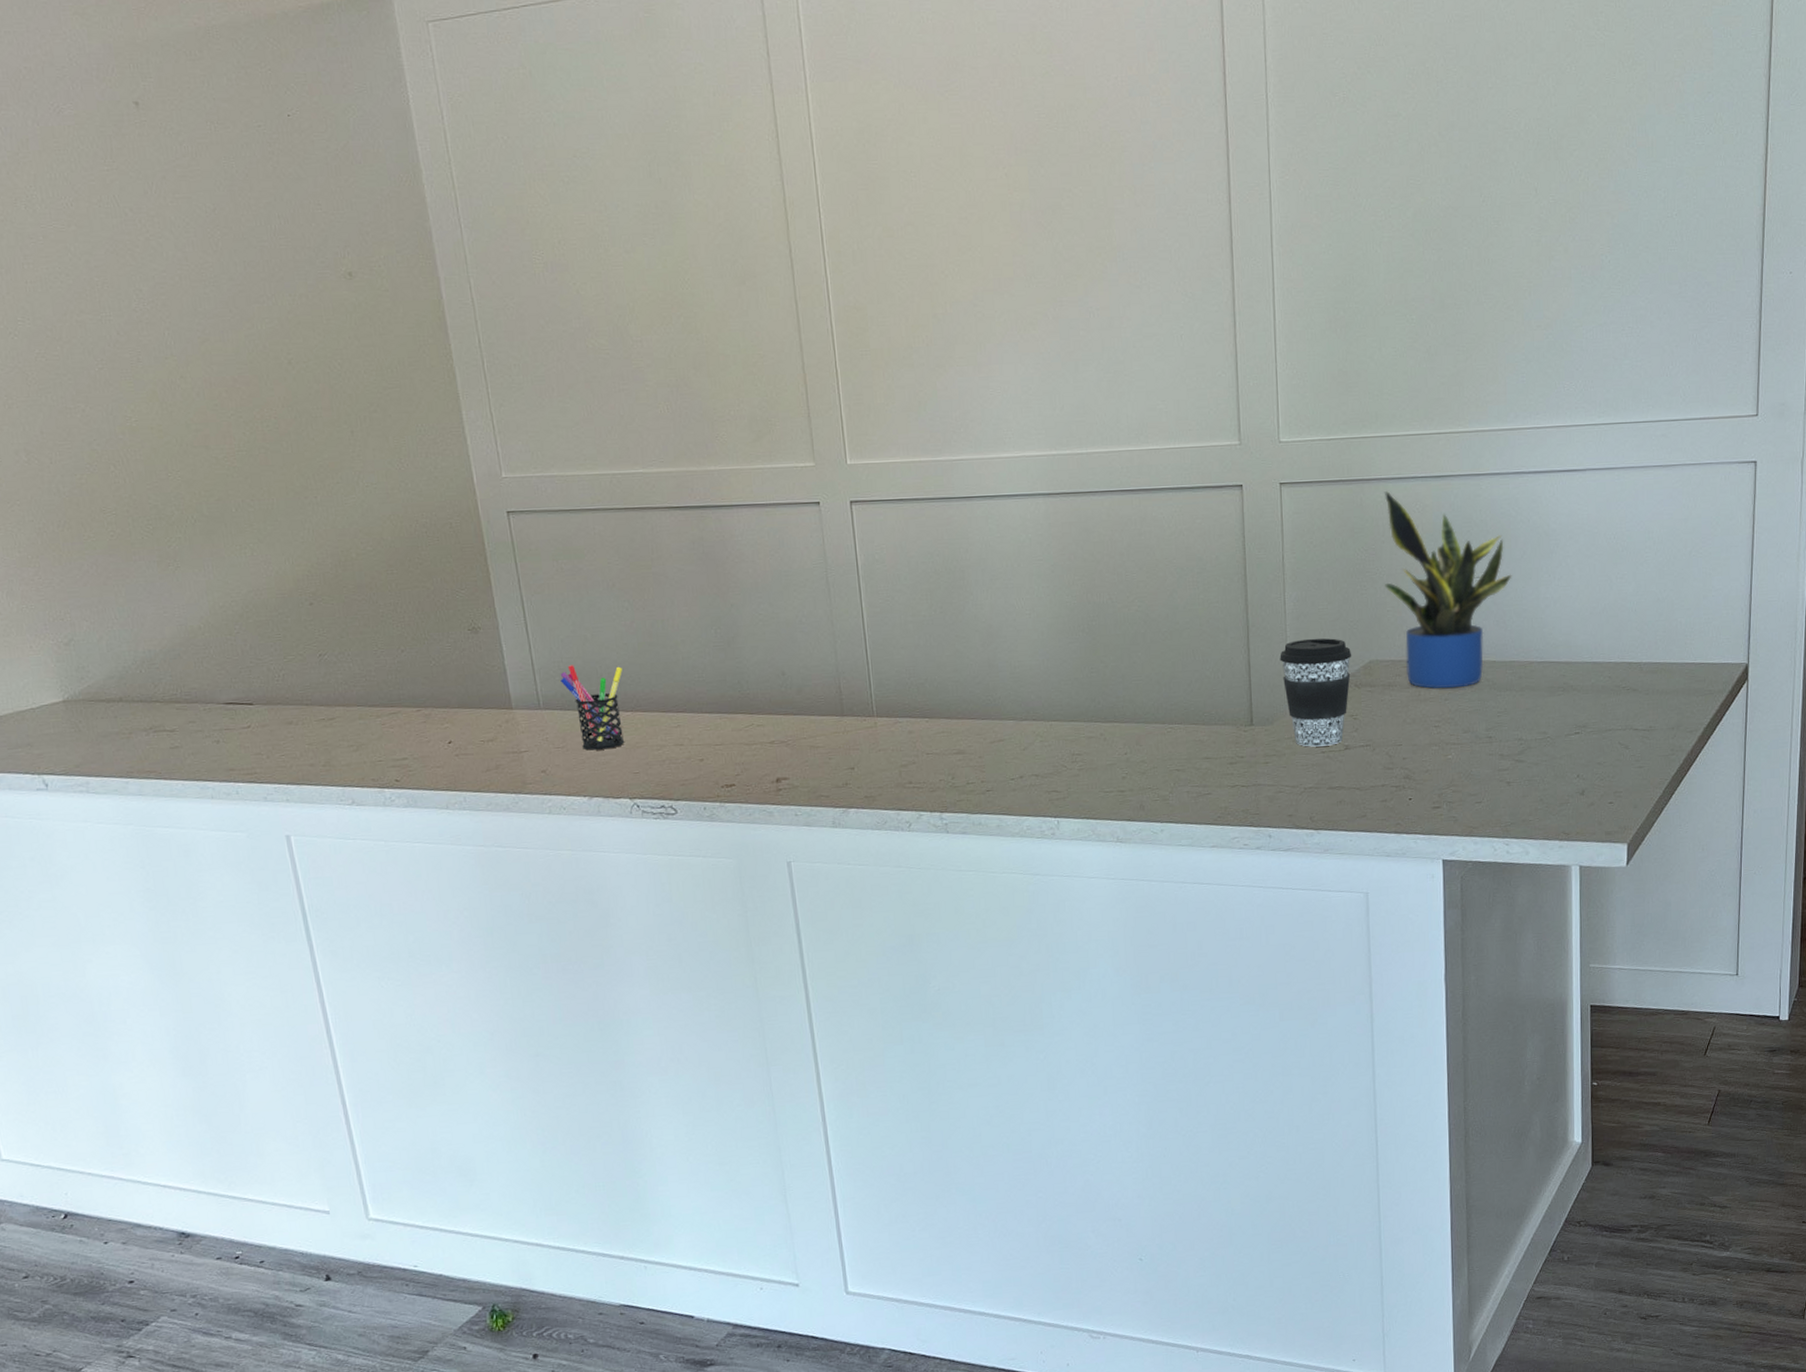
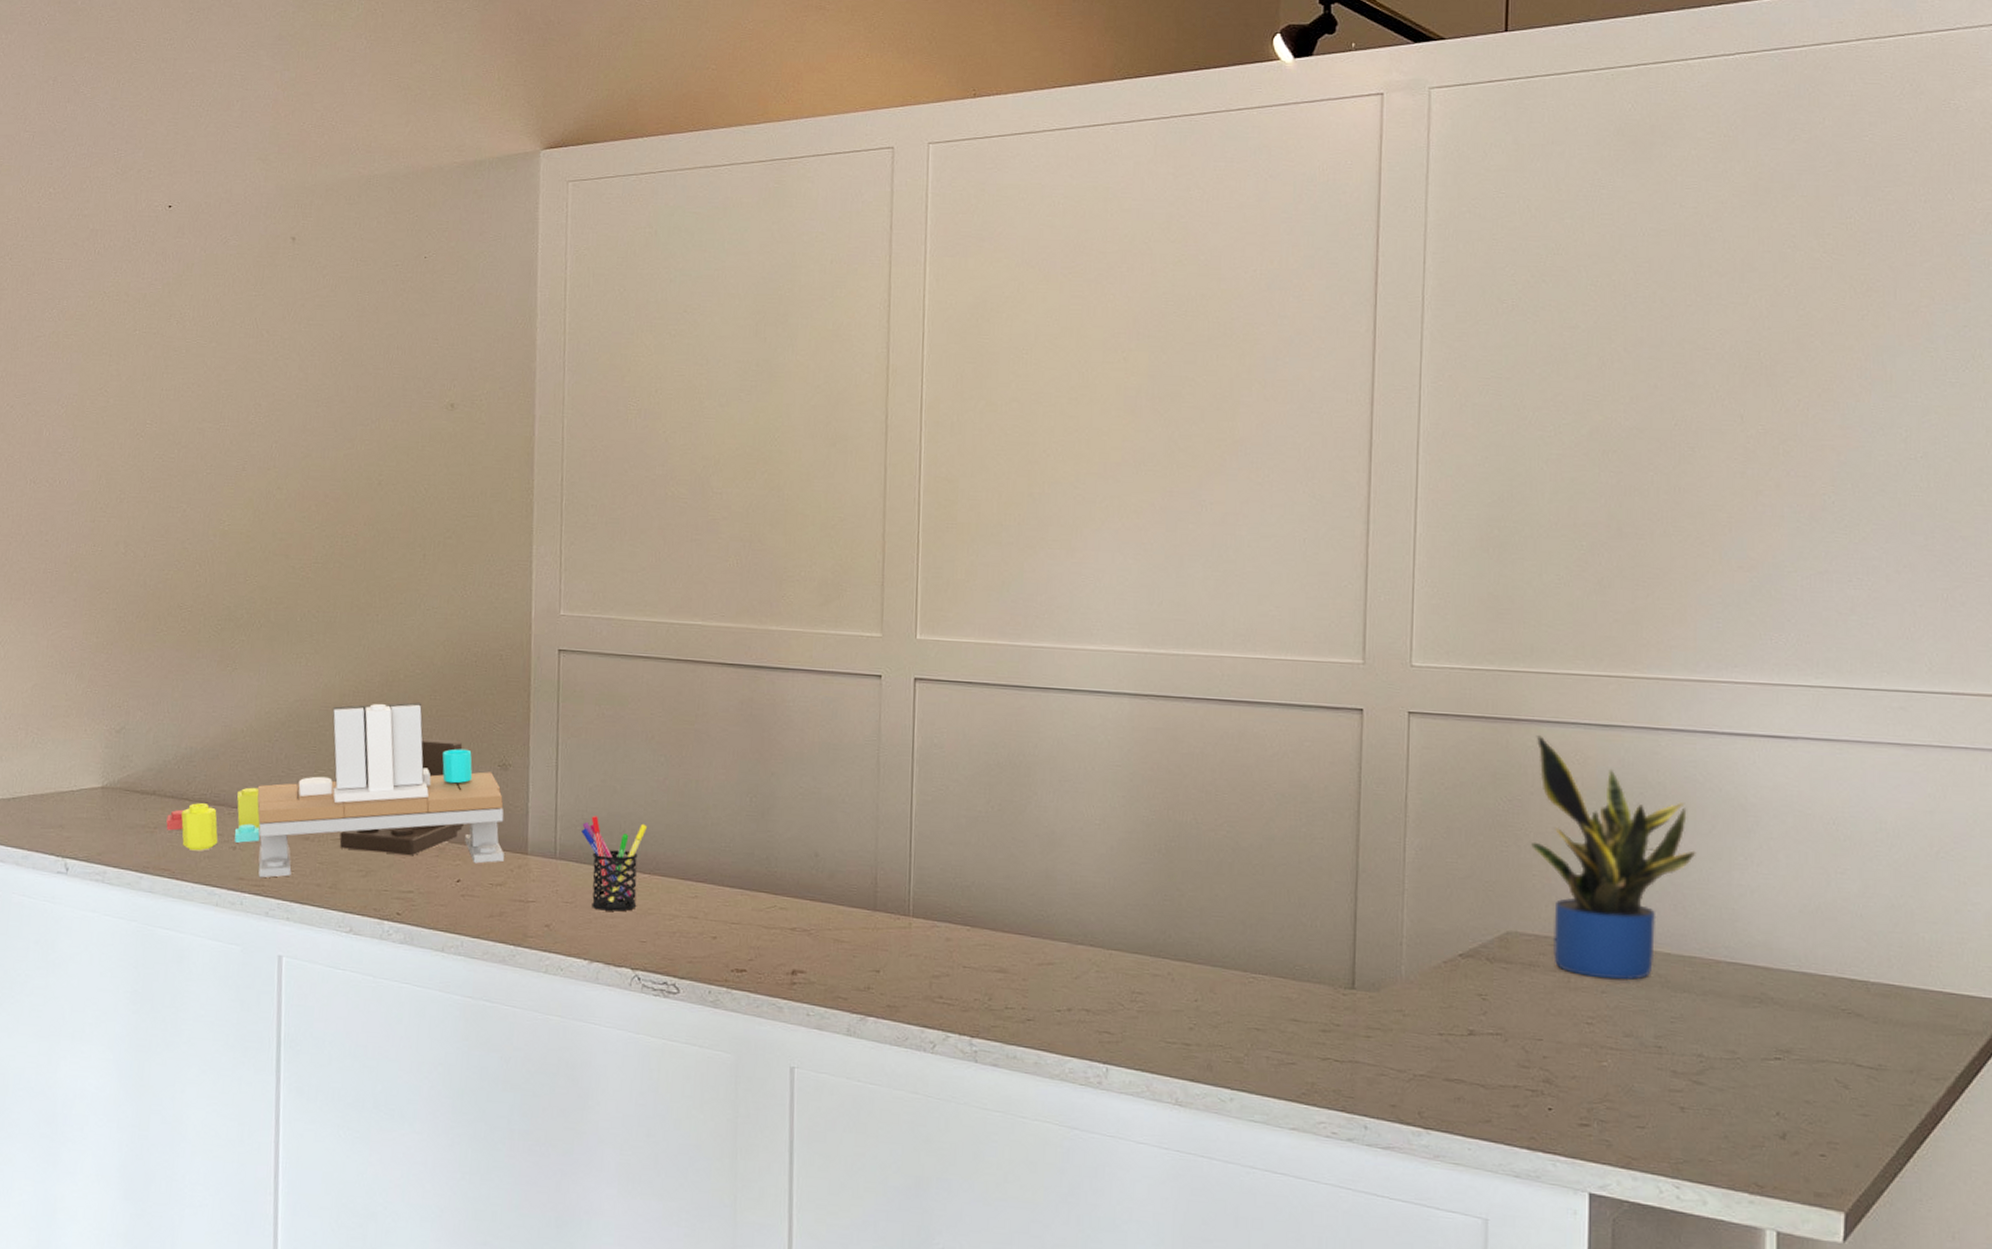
desk organizer: none [140,579,490,767] -> present [166,702,504,878]
coffee cup: present [1280,638,1352,747] -> none [1394,895,1485,1028]

